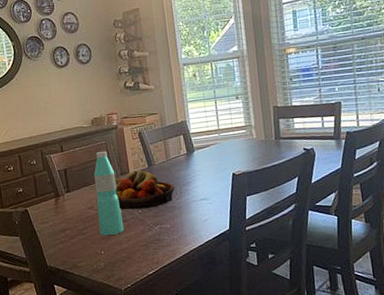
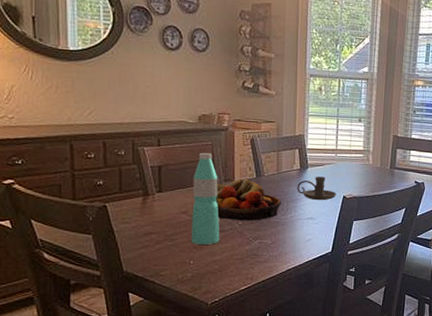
candle holder: none [187,157,226,181] -> present [297,176,336,201]

